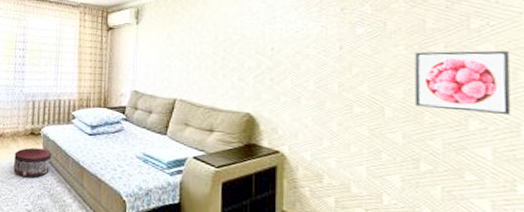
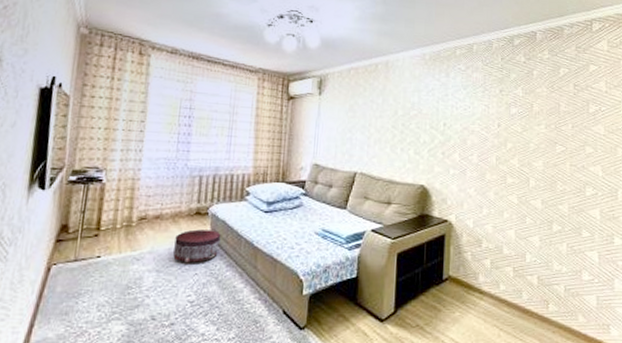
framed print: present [414,50,511,116] -> none [550,130,612,183]

